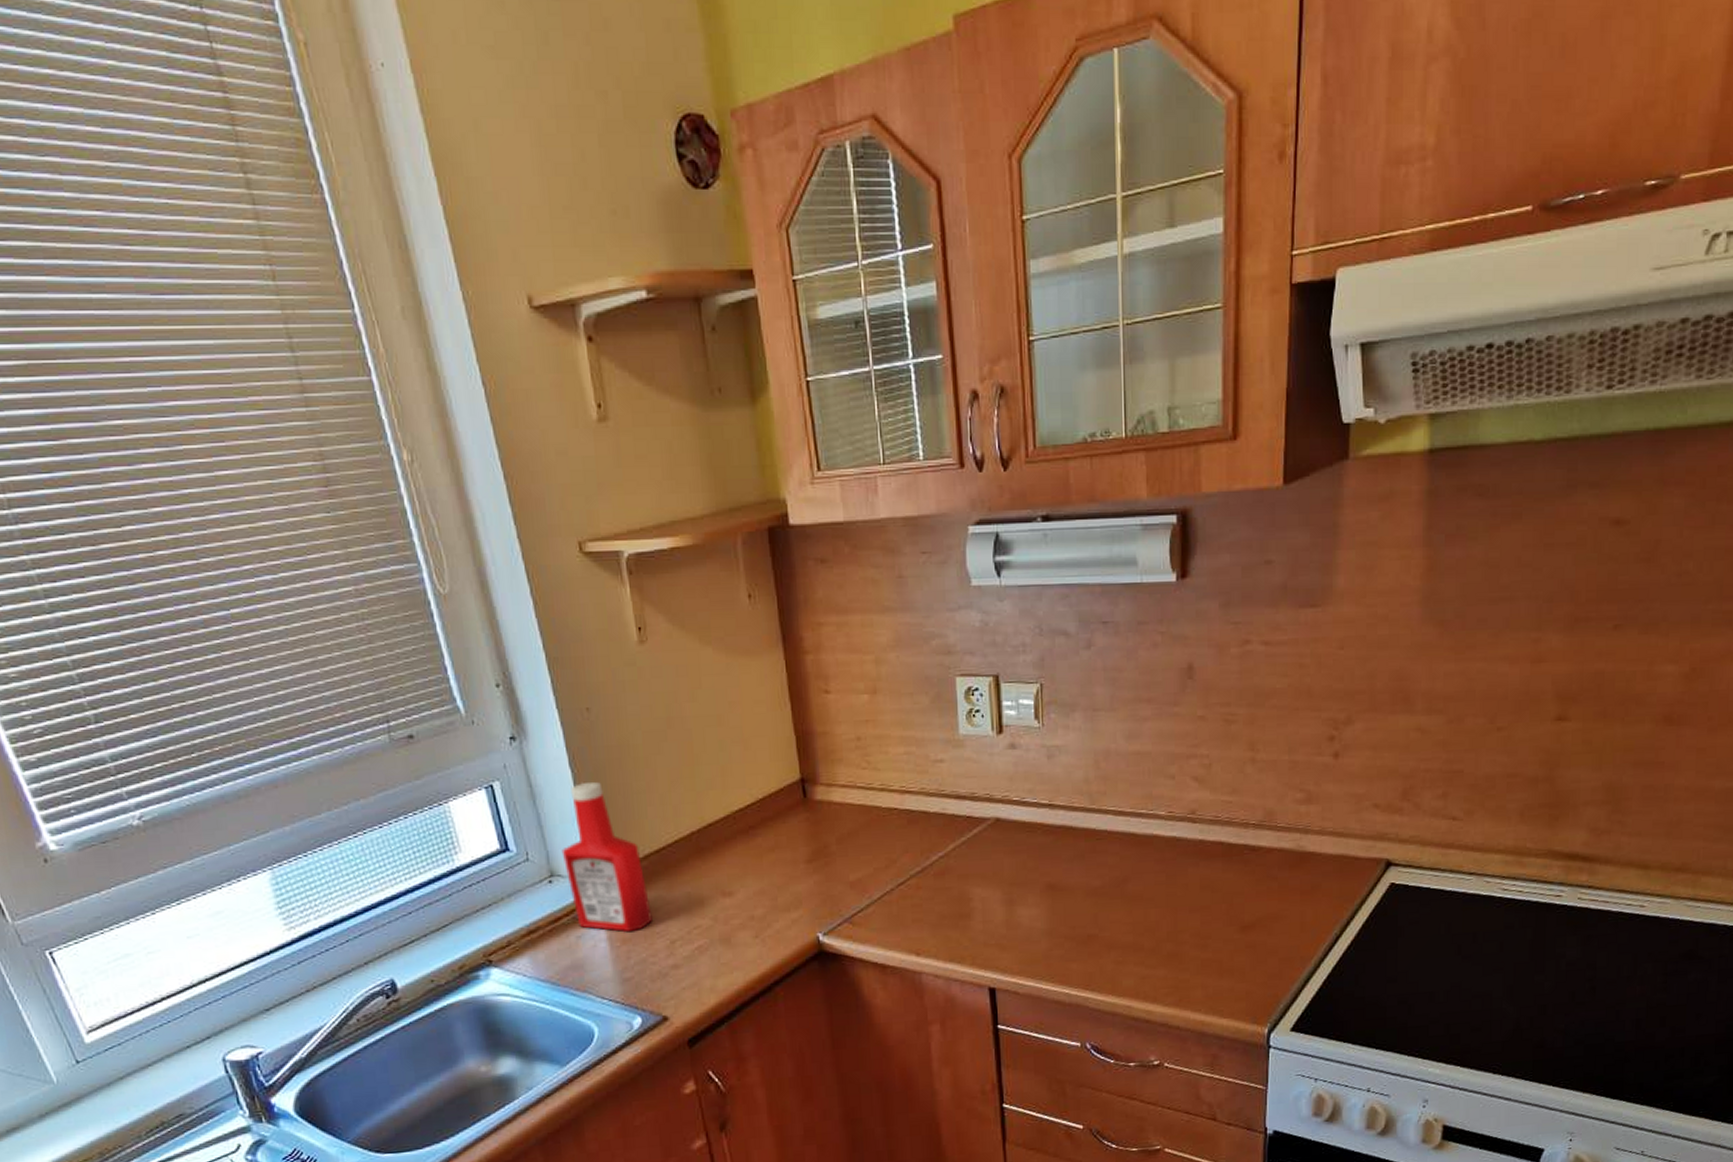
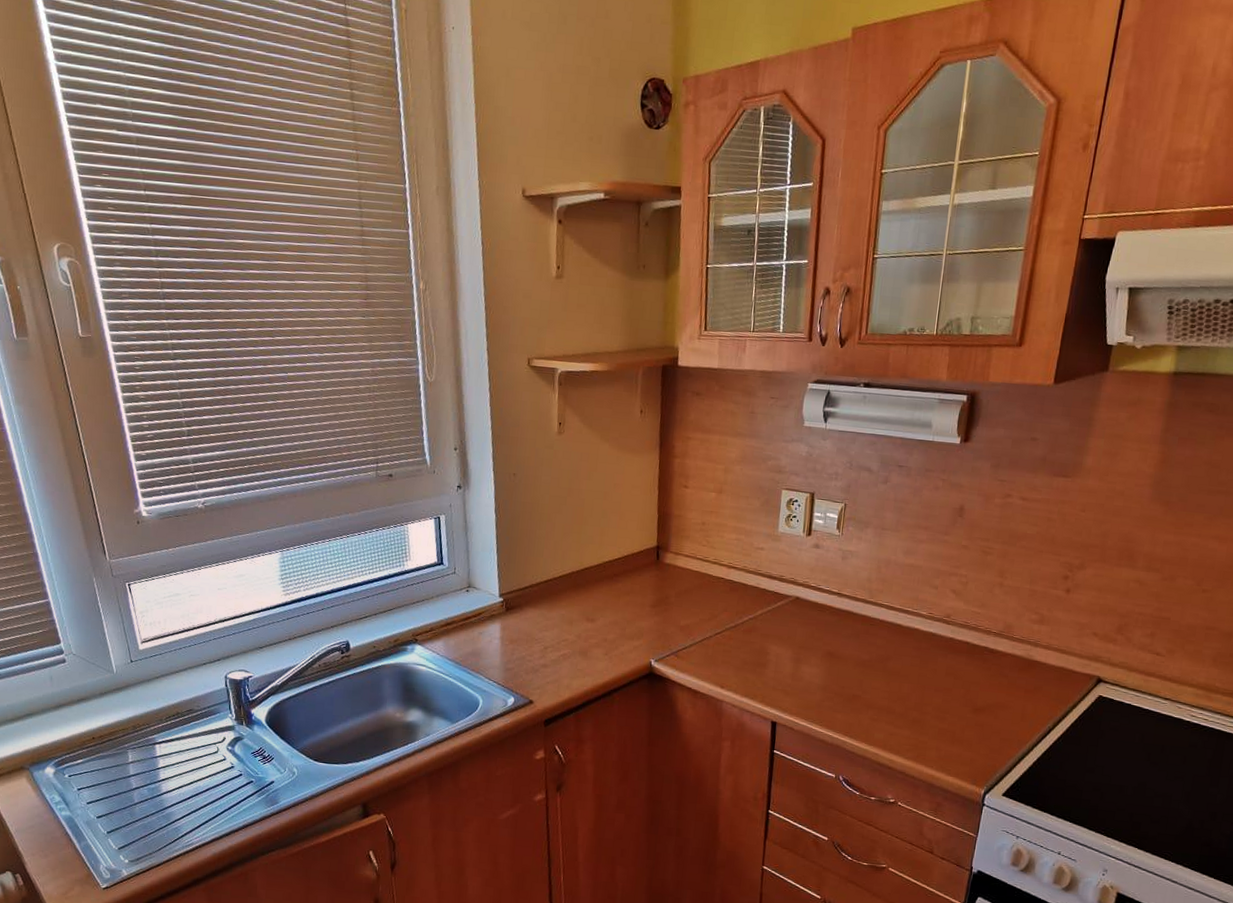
ketchup bottle: present [561,781,652,932] -> none [479,524,535,636]

